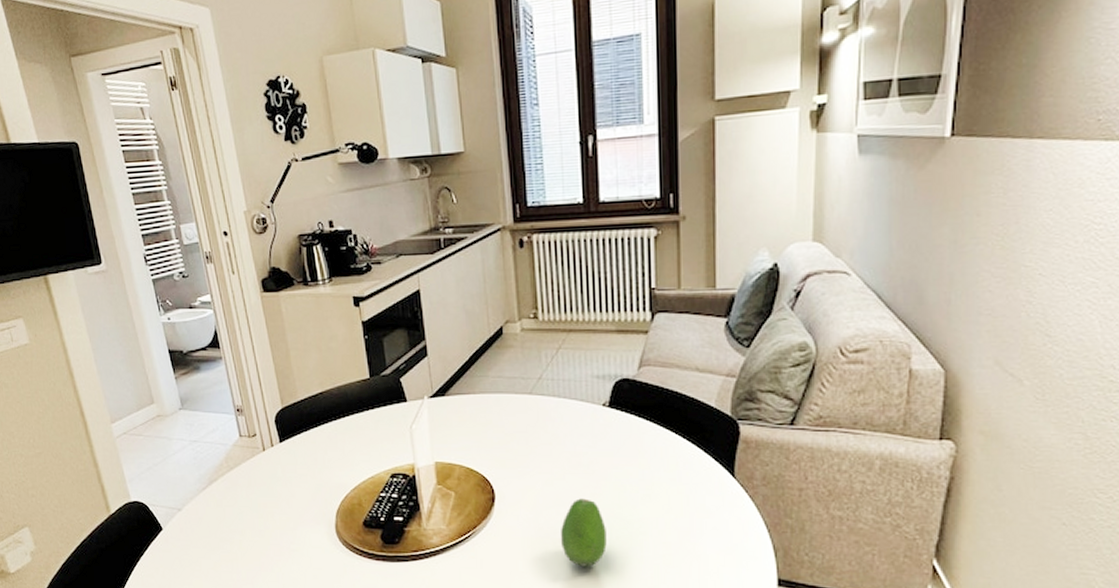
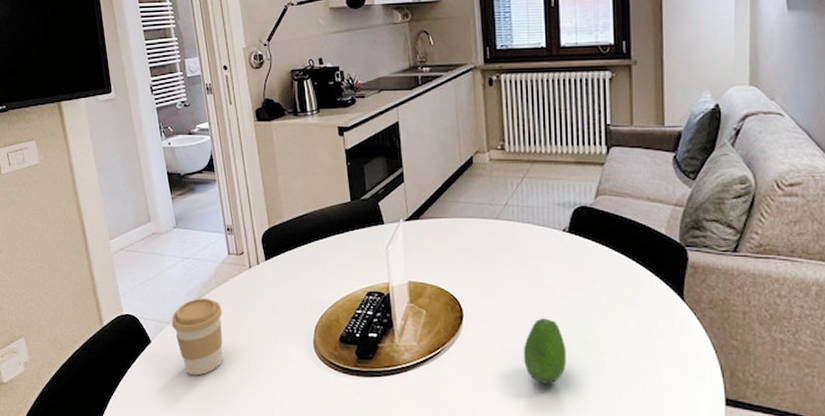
coffee cup: none [183,483,240,563] -> present [172,298,223,376]

